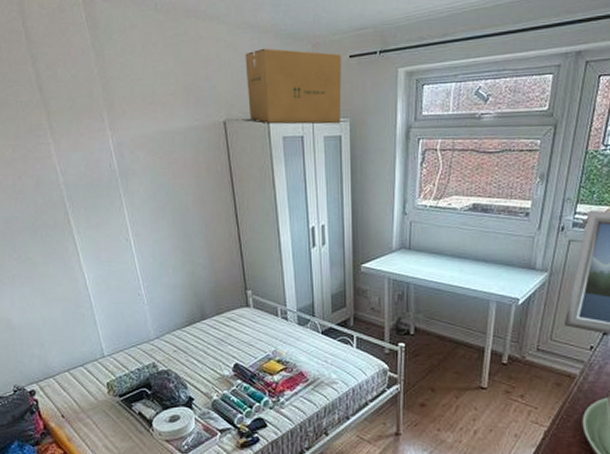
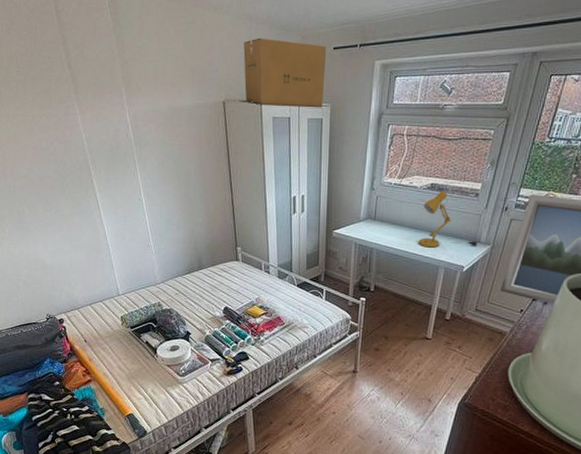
desk lamp: none [463,211,536,279] -> present [418,190,480,248]

